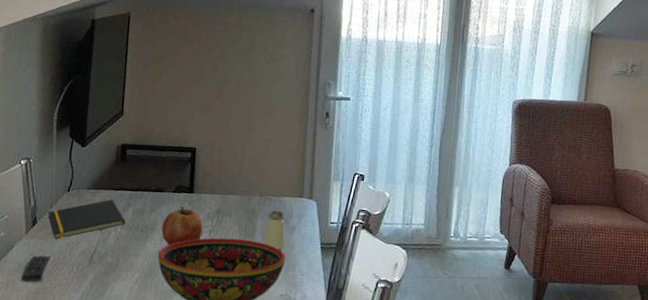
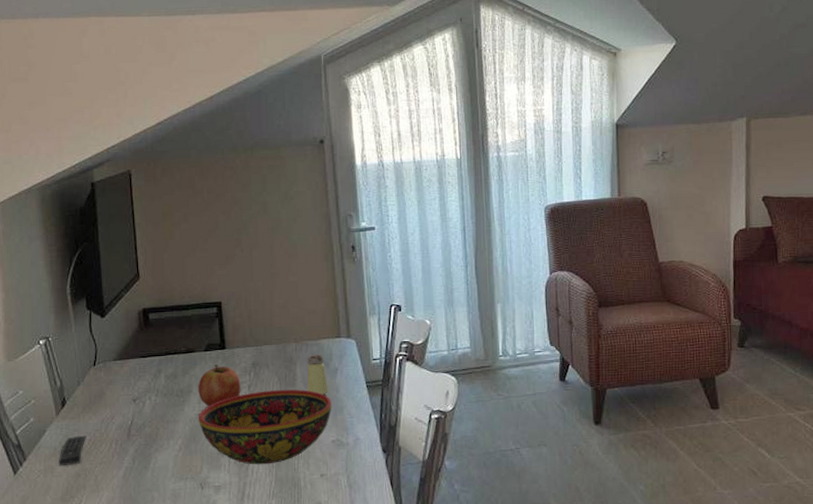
notepad: present [47,199,126,239] -> none [76,368,159,417]

